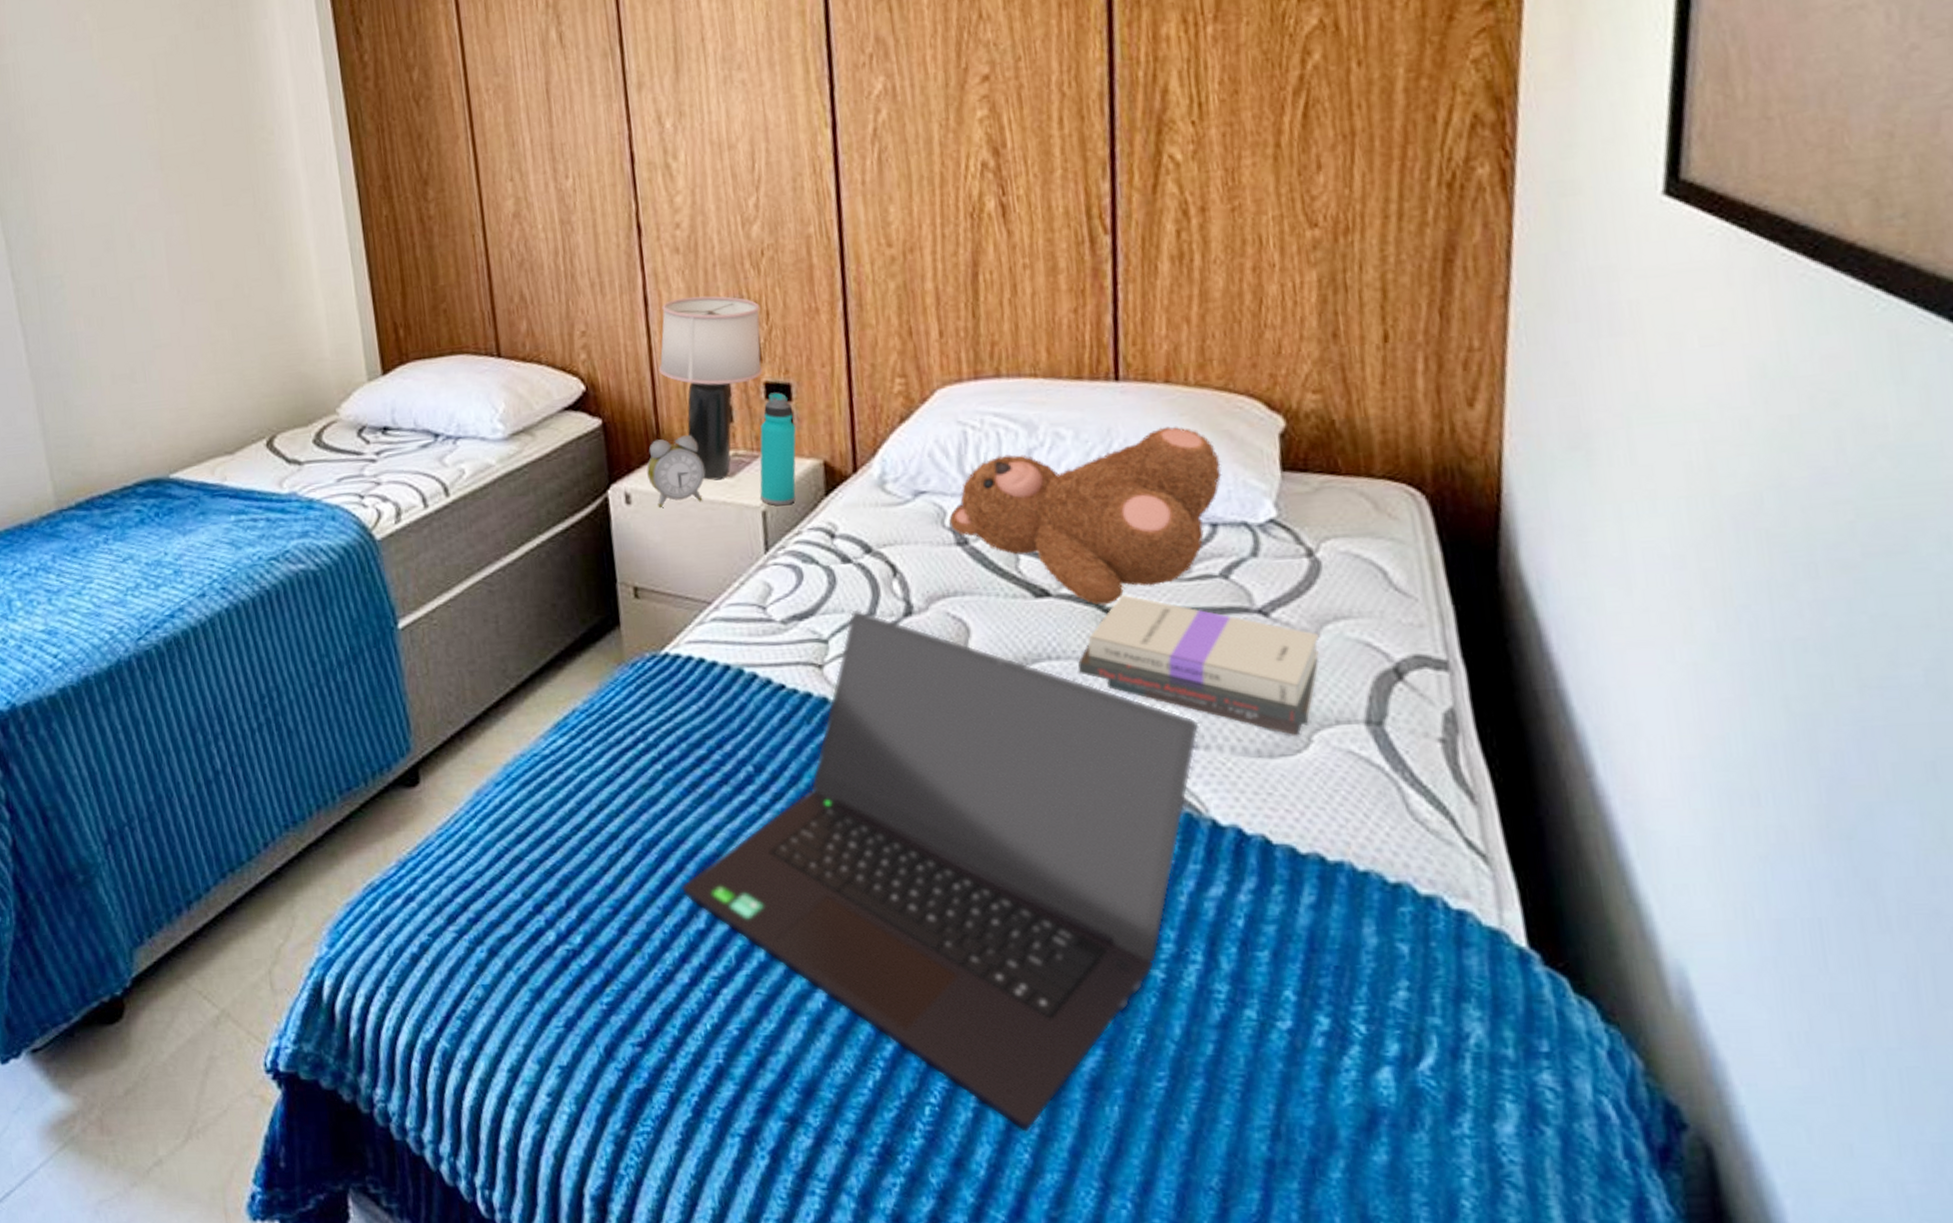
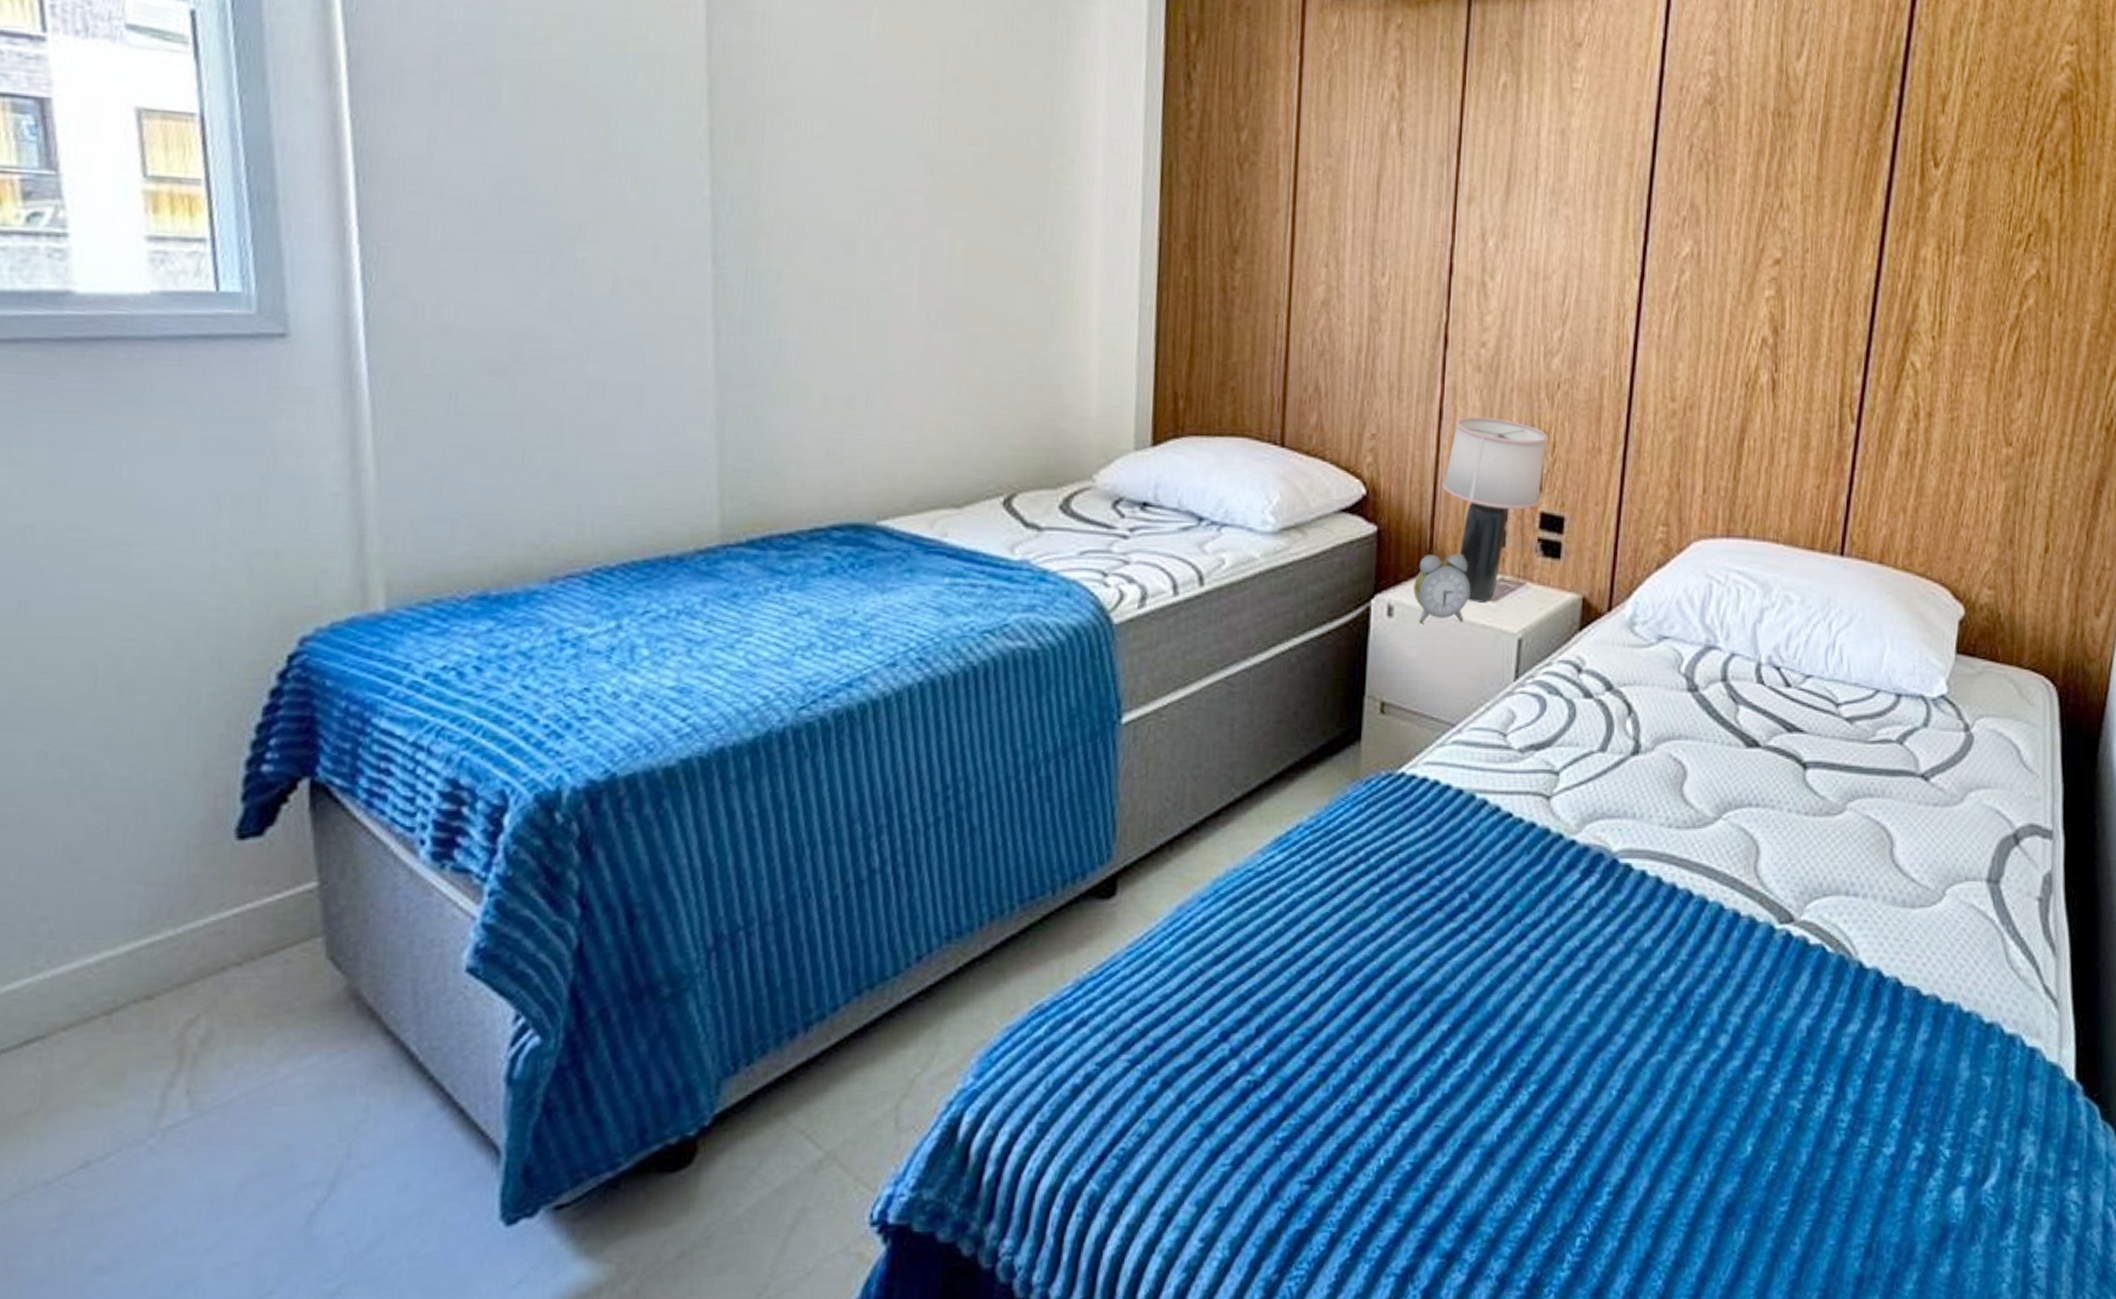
laptop: present [681,609,1200,1132] -> none [1377,744,1862,1259]
water bottle: present [759,392,797,506] -> none [1519,523,1563,636]
teddy bear: present [949,426,1222,605] -> none [1685,602,1913,760]
books: present [1077,595,1320,735] -> none [1772,752,1964,888]

